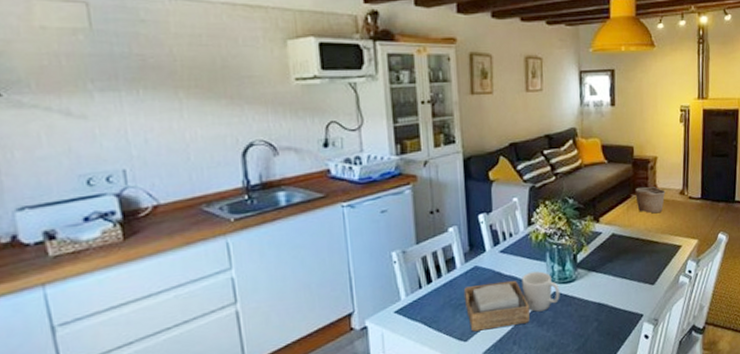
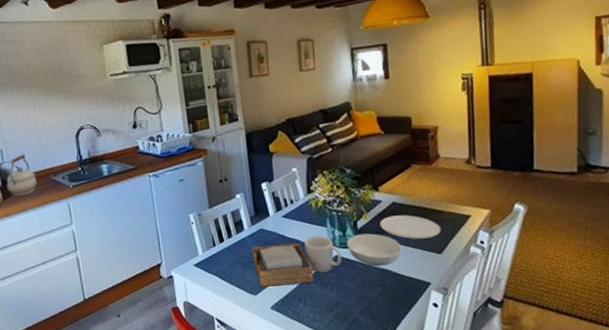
kettle: none [130,176,180,234] -> present [6,154,37,197]
bowl: none [565,266,618,302] -> present [346,233,402,267]
plate: none [599,246,656,272] -> present [379,215,442,240]
basket: present [635,187,666,214] -> none [415,156,450,183]

